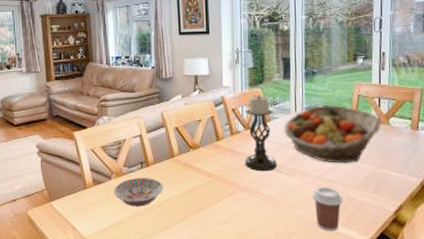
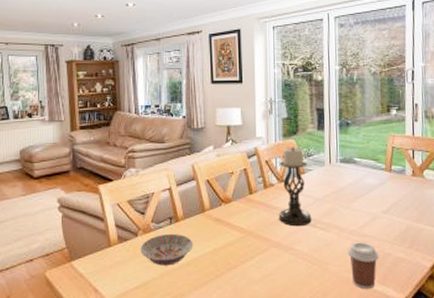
fruit basket: present [283,104,381,163] -> none [318,156,415,217]

